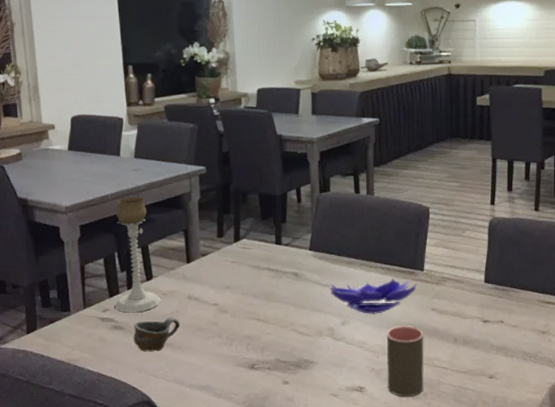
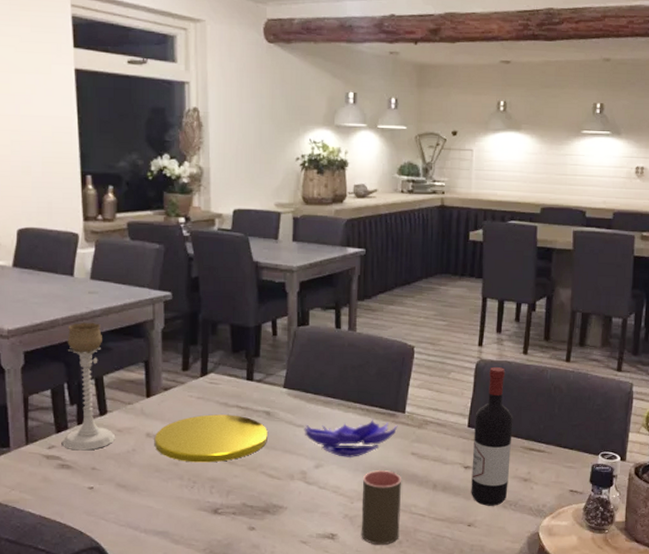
cup: present [133,317,180,352] -> none [82,456,137,494]
plate: none [195,277,297,322] -> present [154,414,268,463]
wine bottle: none [490,224,528,358] -> present [471,367,513,506]

